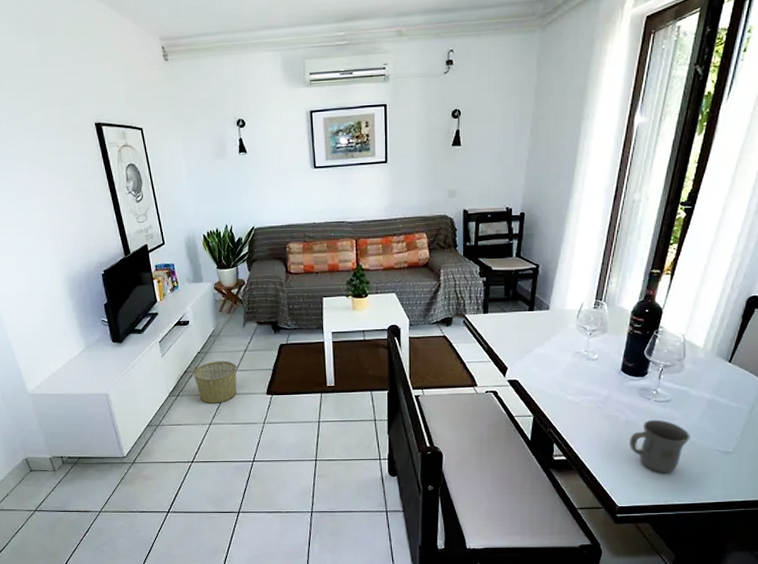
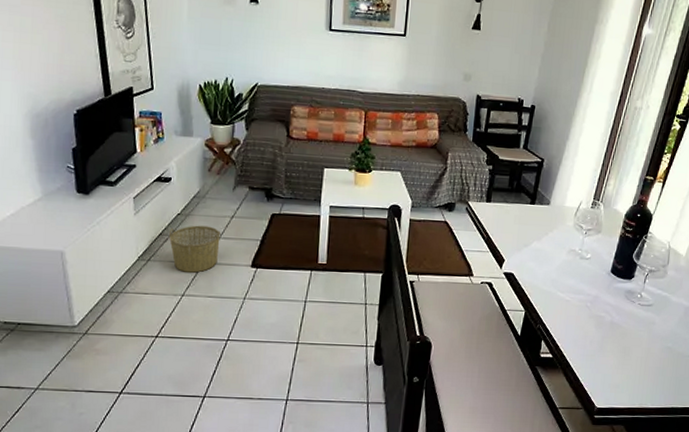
mug: present [630,419,690,473] -> none [612,322,667,377]

